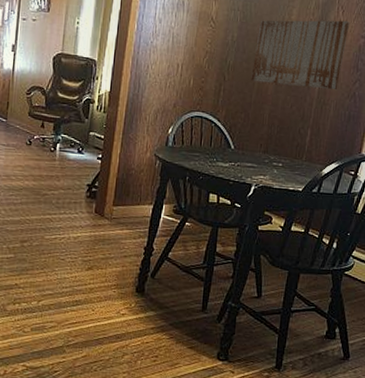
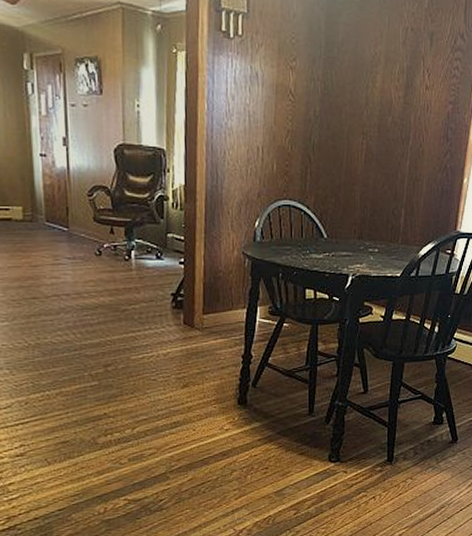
wall art: present [251,20,350,89] -> none [338,85,436,163]

